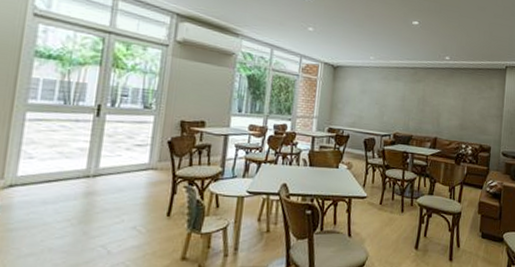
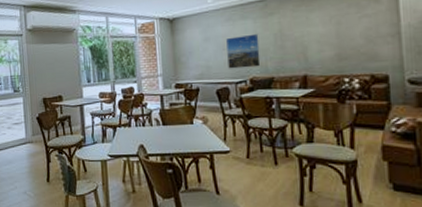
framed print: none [377,94,407,125] -> present [226,33,261,69]

